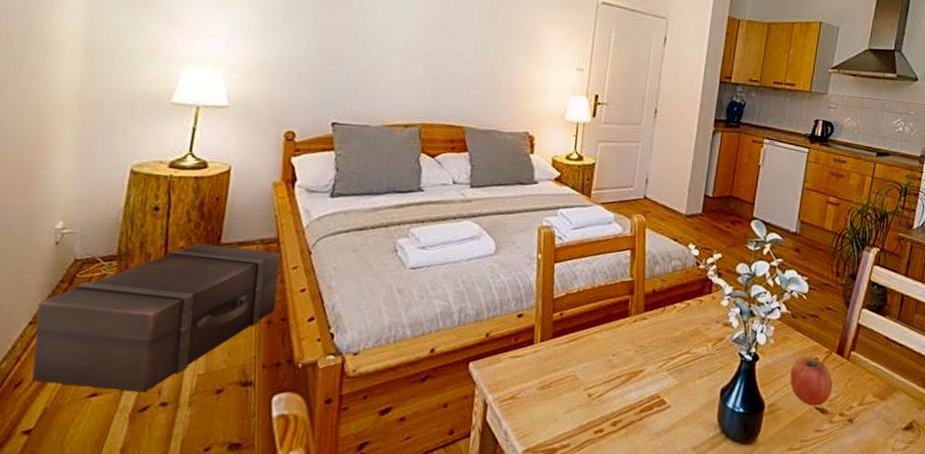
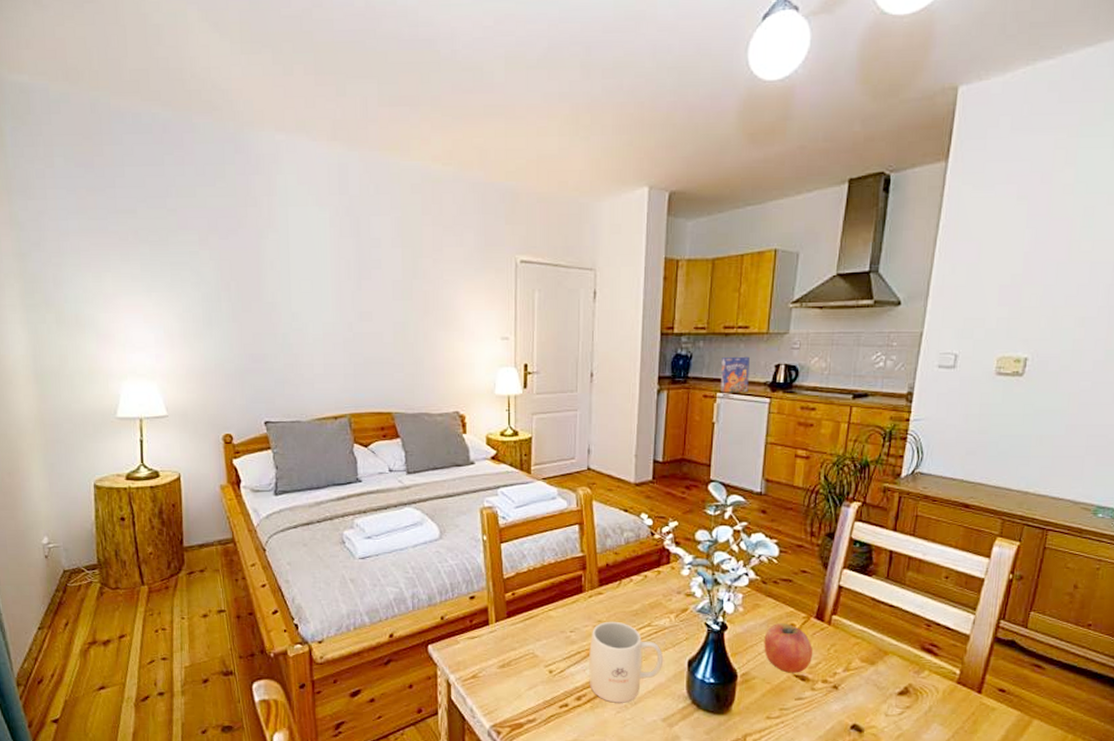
suitcase: present [31,244,281,393] -> none [42,549,242,684]
mug: none [626,346,699,430] -> present [589,621,664,703]
cereal box: none [768,108,794,142] -> present [721,356,750,393]

